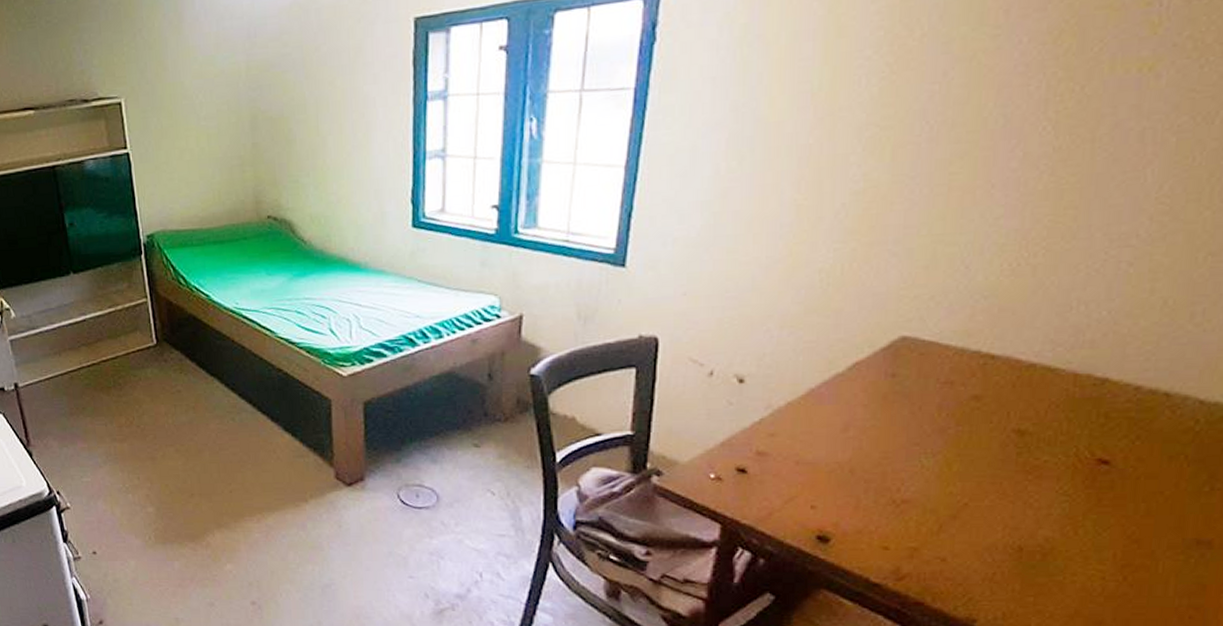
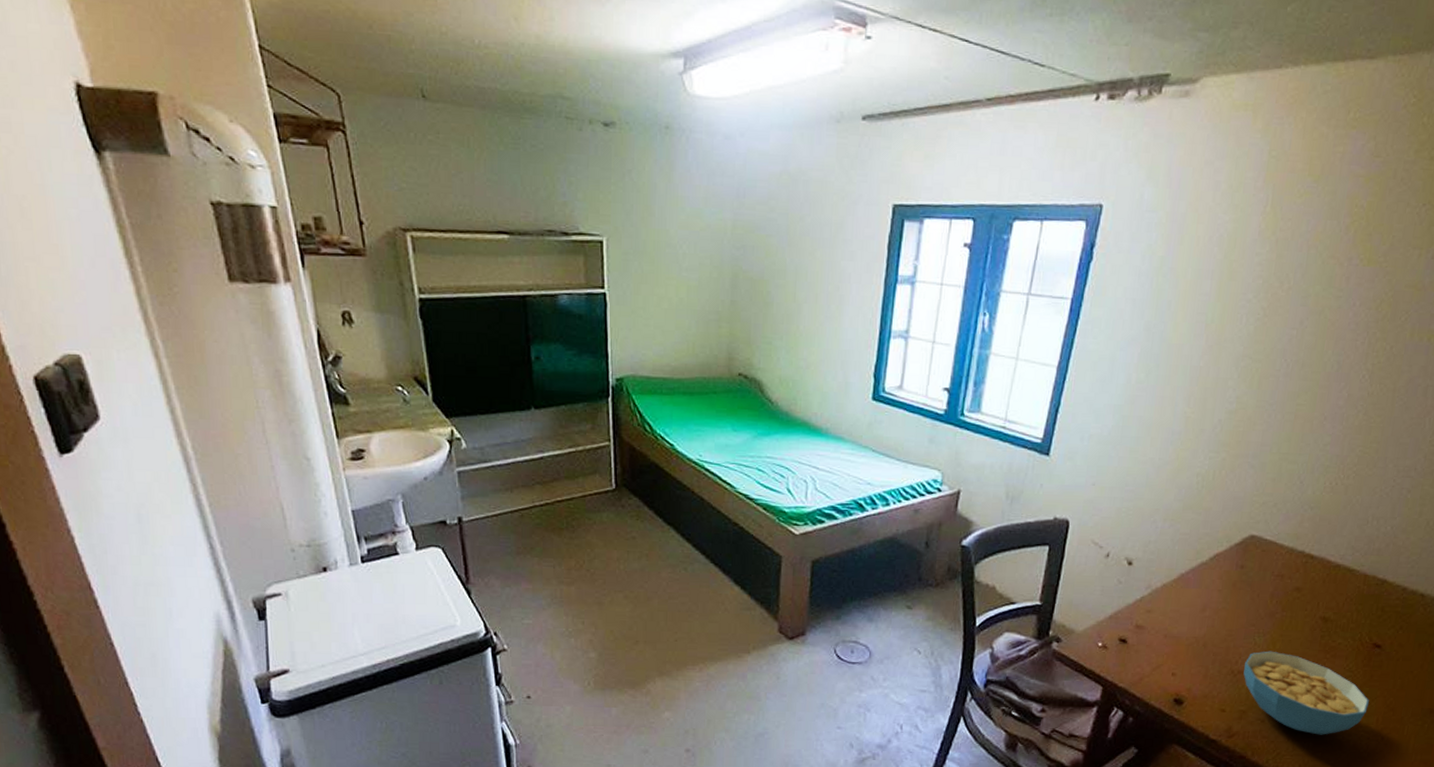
cereal bowl: none [910,474,1099,575] -> present [1243,651,1369,735]

